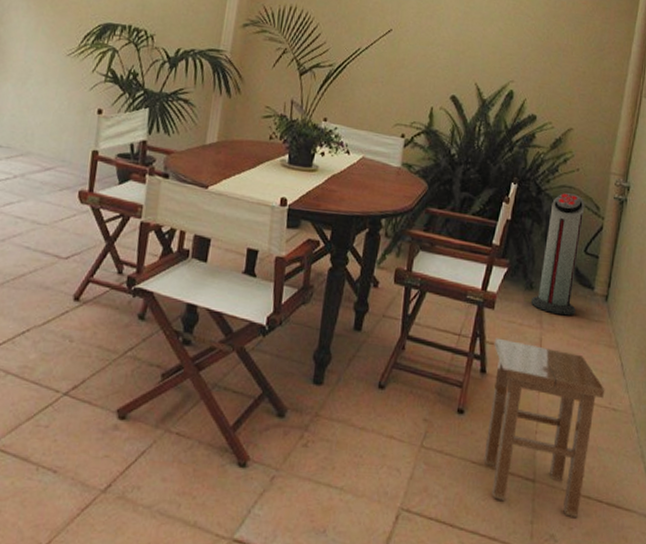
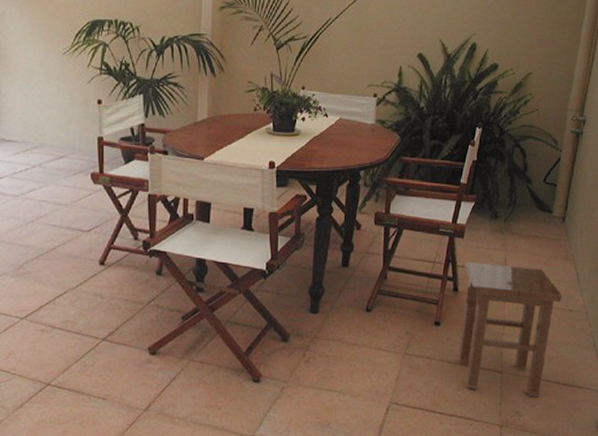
air purifier: present [530,193,585,316] -> none [496,132,544,238]

